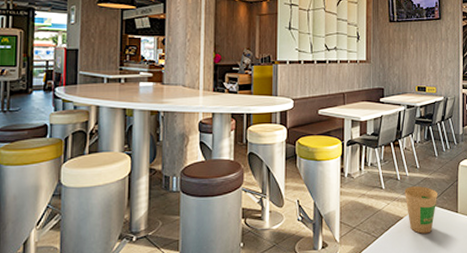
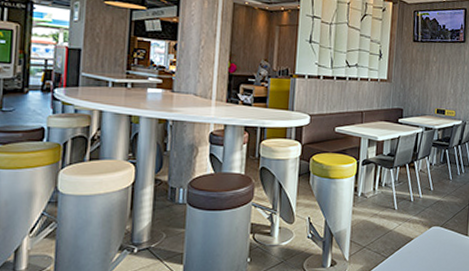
paper cup: present [405,186,438,234] -> none [417,208,450,255]

